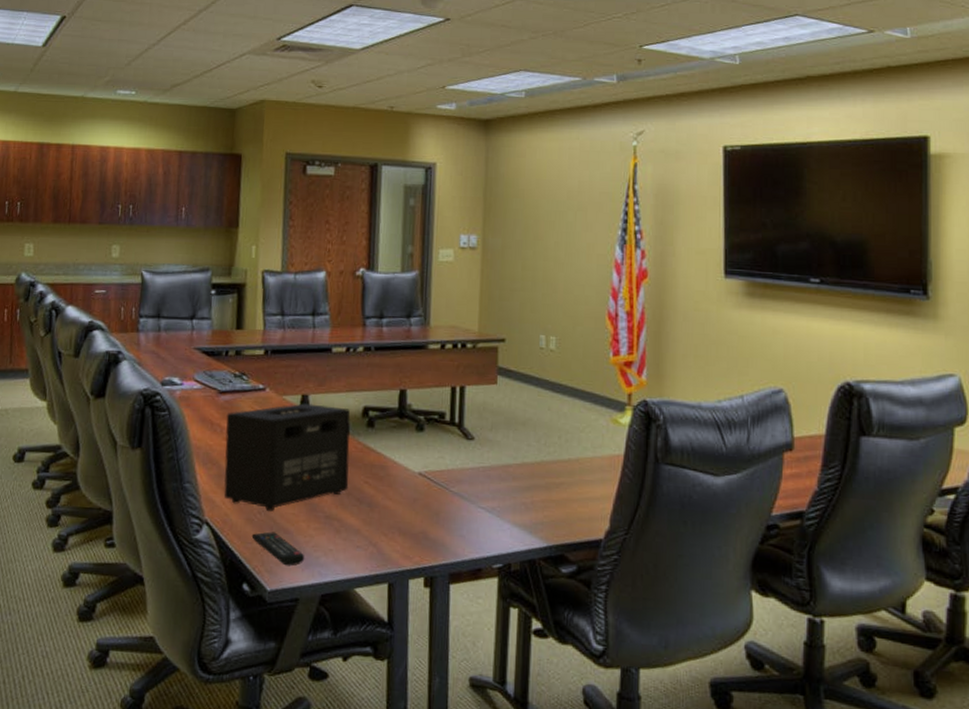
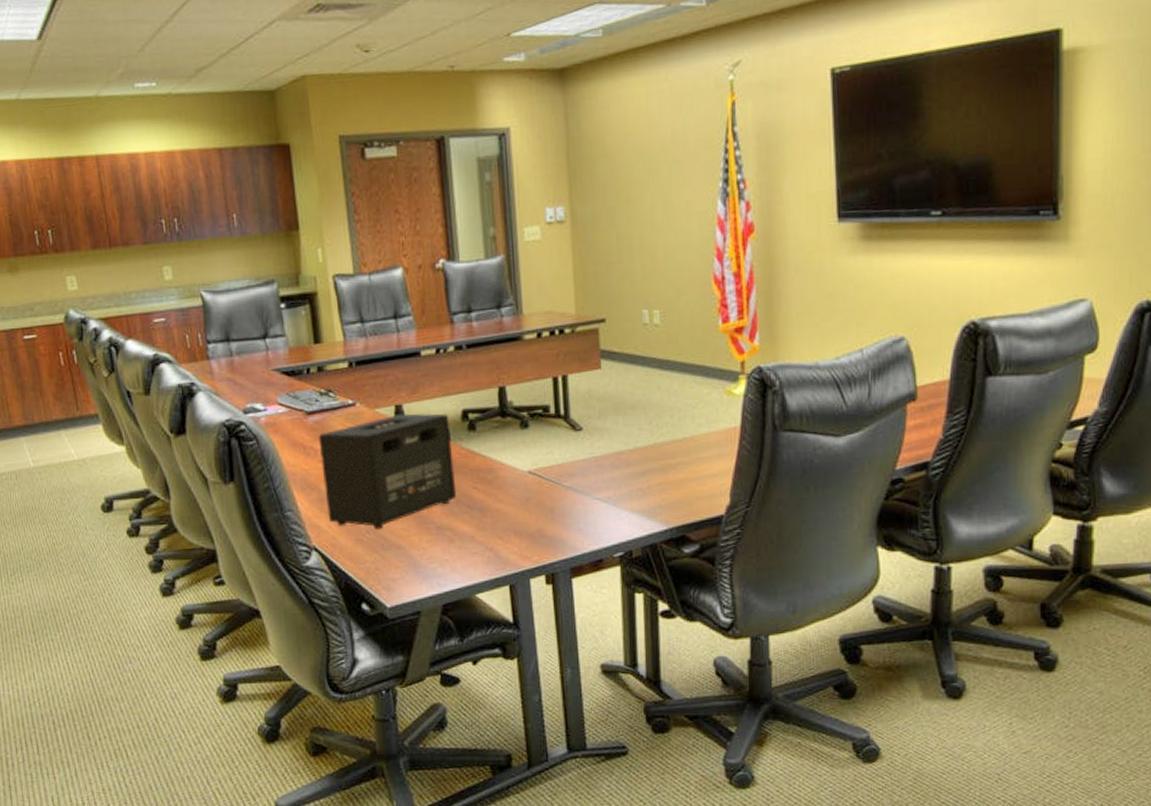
remote control: present [251,531,305,567] -> none [363,549,422,581]

